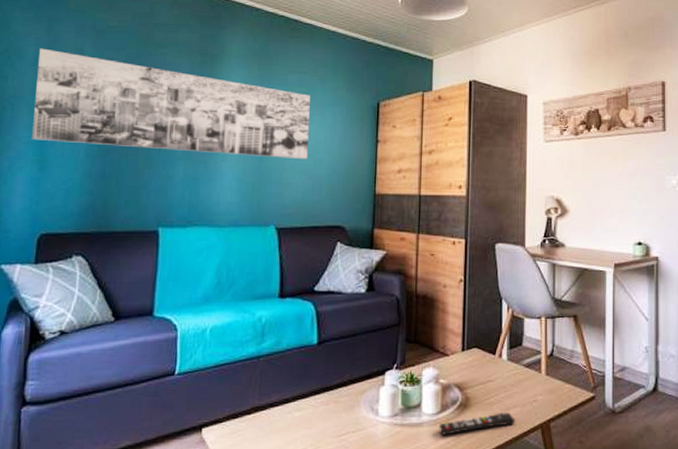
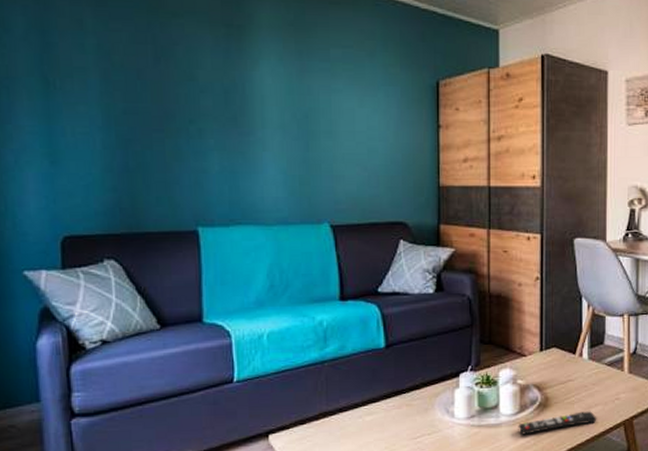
wall art: present [32,48,310,160] -> none [29,18,360,149]

